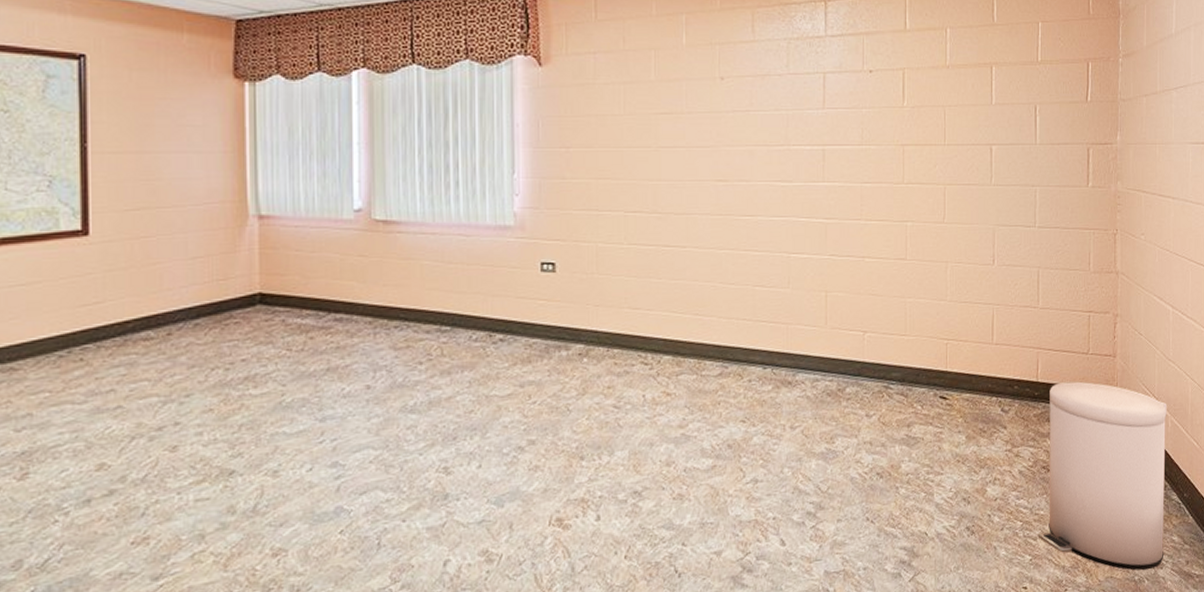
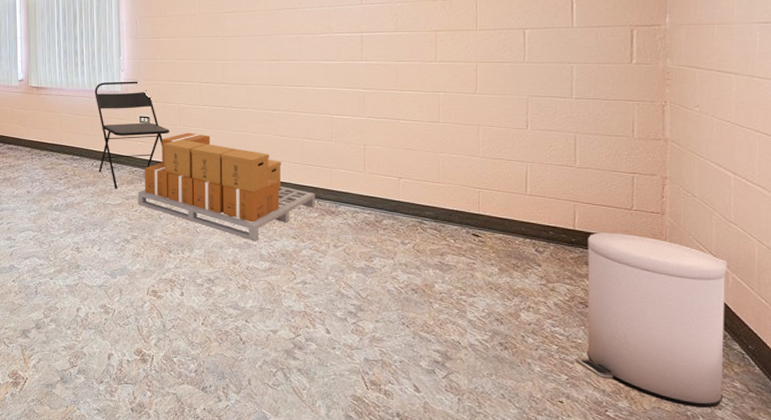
folding chair: none [475,210,583,373] -> present [94,81,169,189]
cardboard boxes: none [536,283,769,431] -> present [137,132,315,241]

